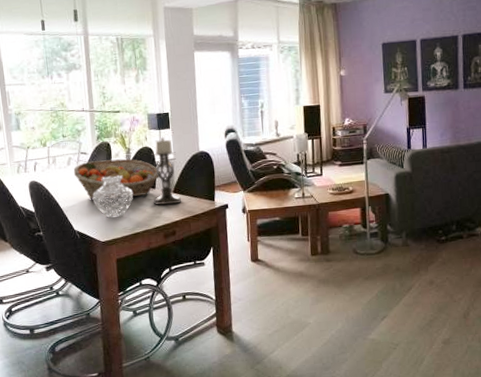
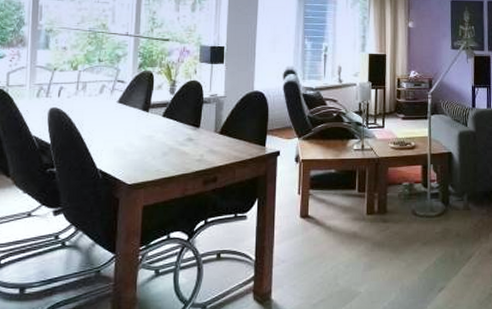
fruit basket: present [73,158,160,200] -> none [105,91,207,136]
vase: present [92,175,133,218] -> none [123,110,172,158]
candle holder: present [152,137,182,206] -> none [195,72,229,147]

